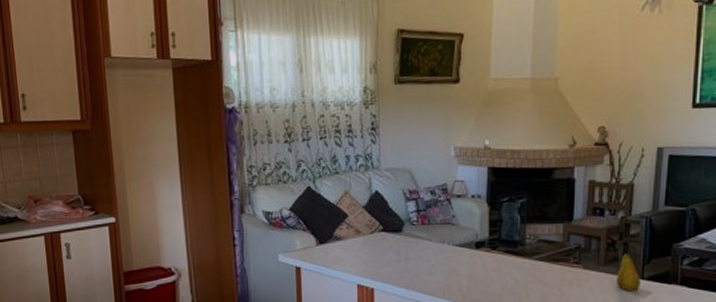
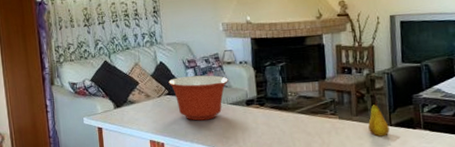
mixing bowl: none [384,209,456,264] -> present [168,75,228,121]

